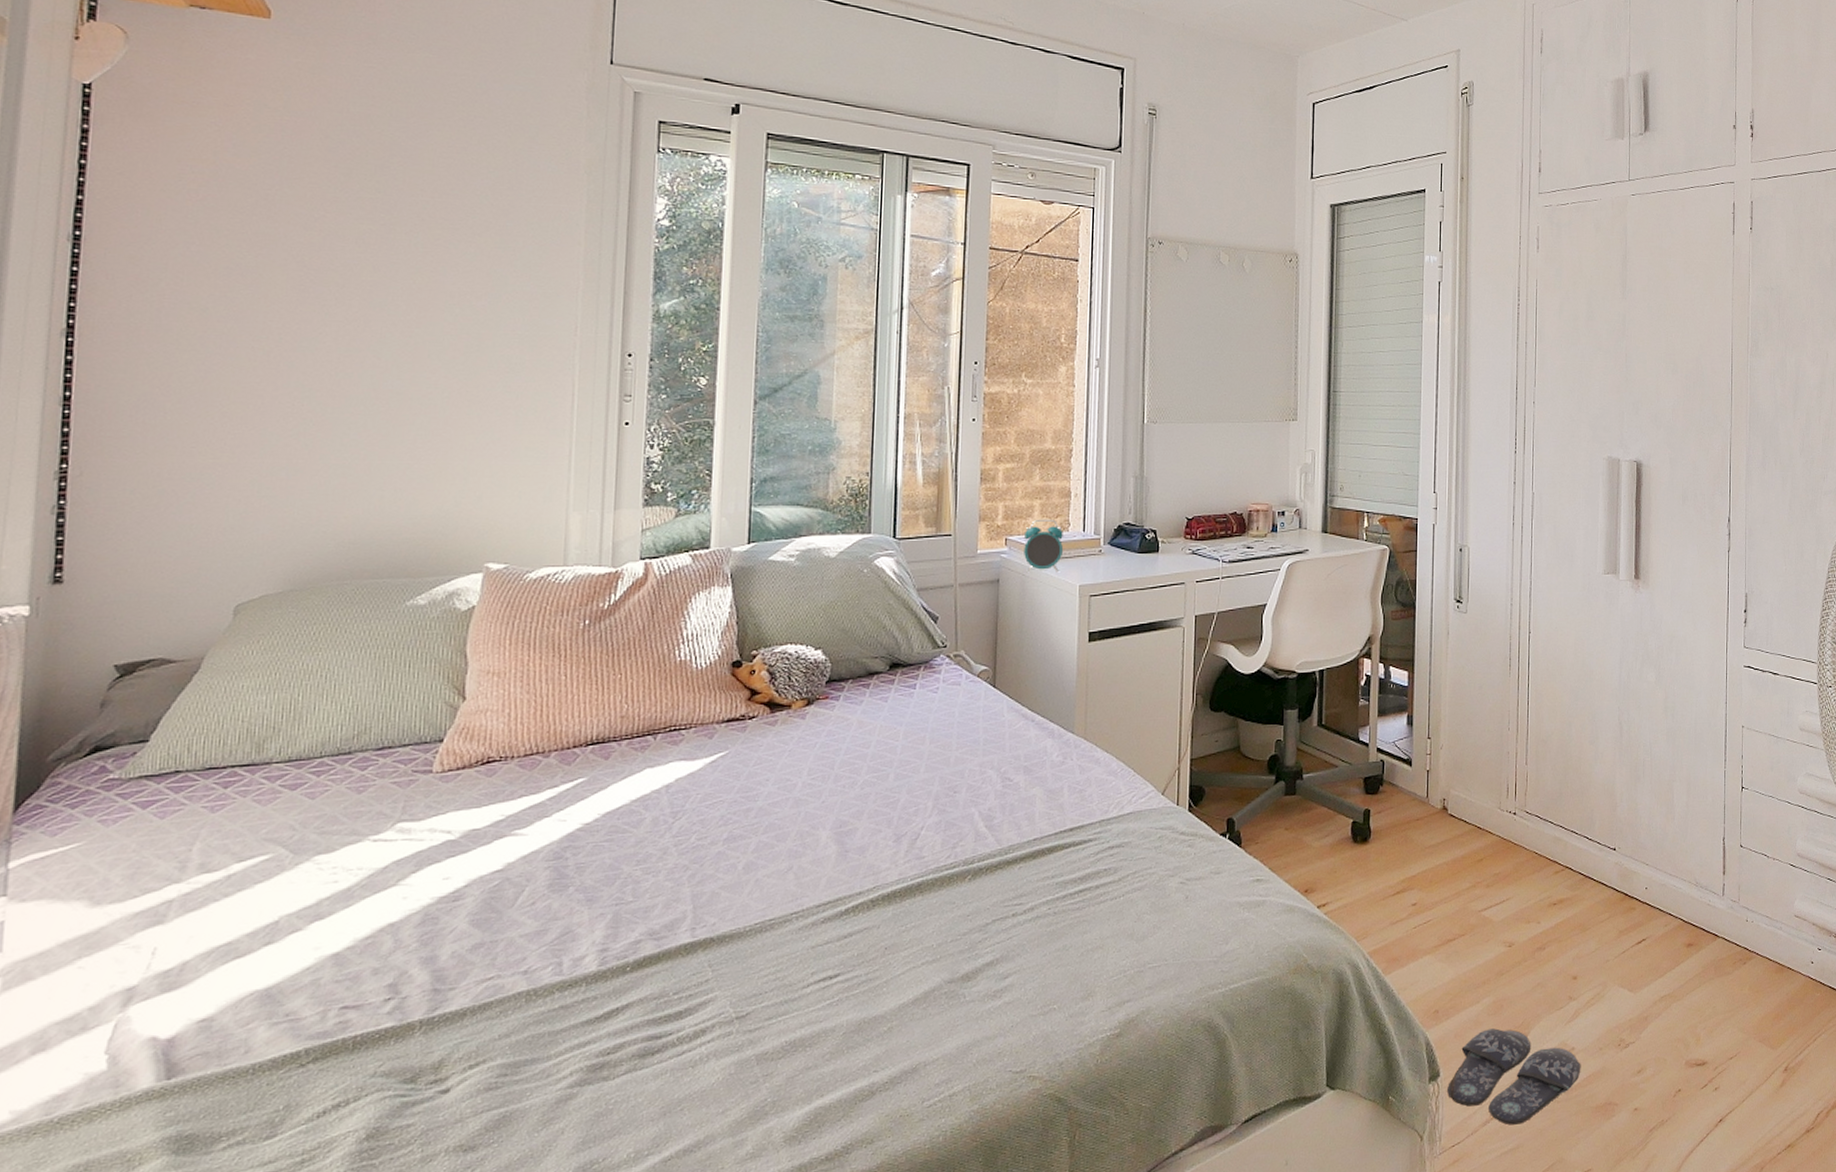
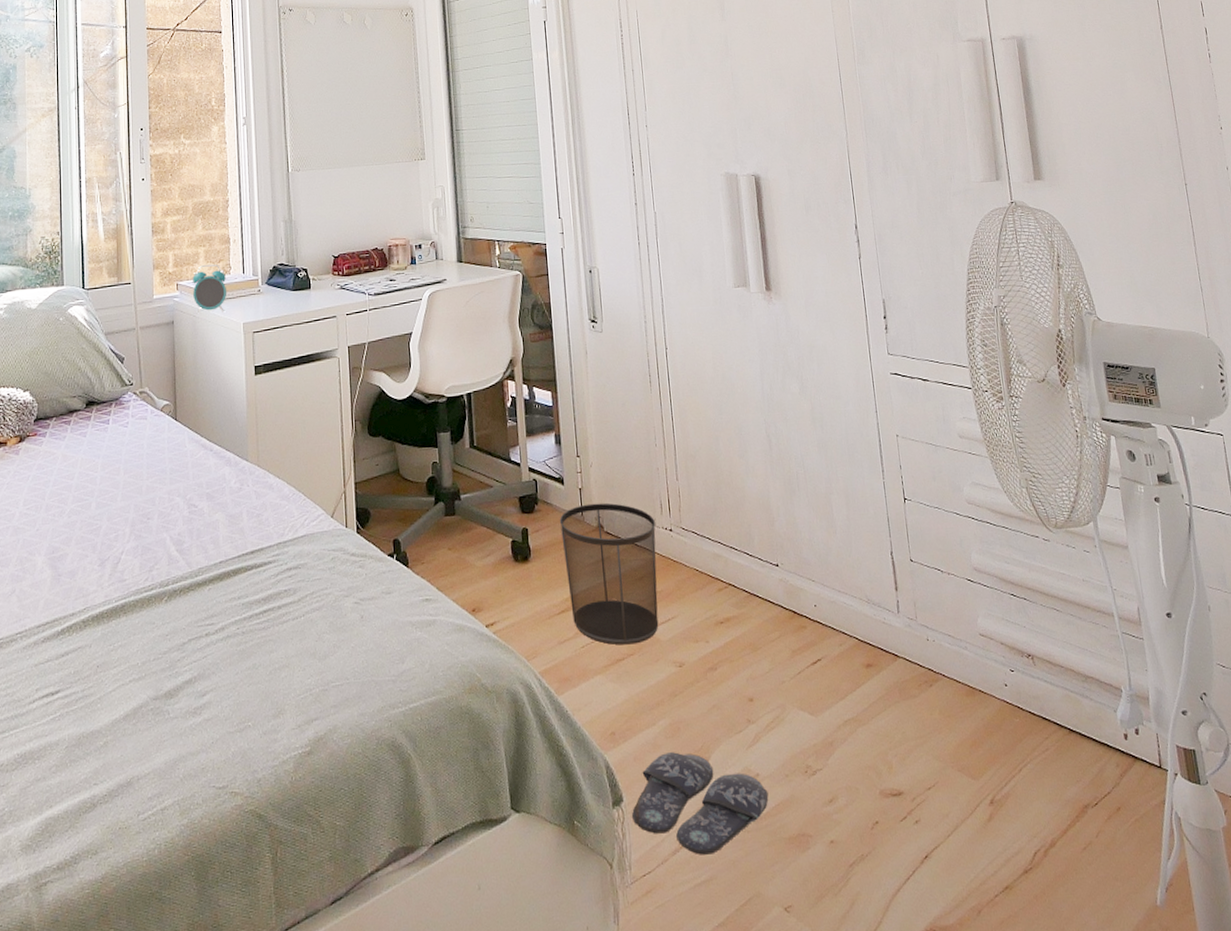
waste bin: none [1403,785,1501,926] -> present [559,502,659,645]

